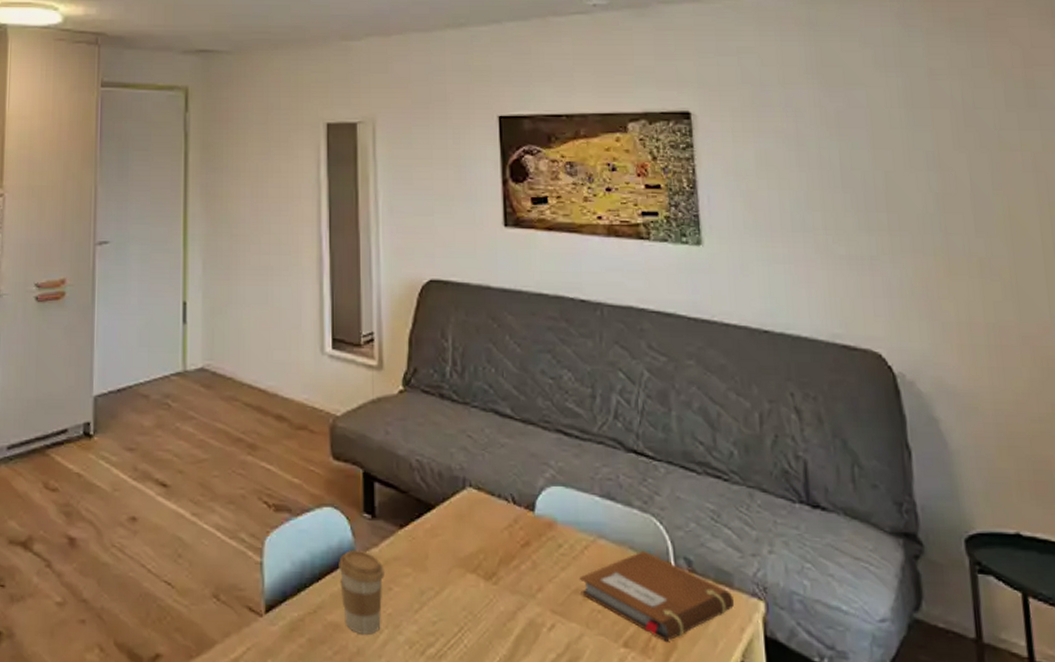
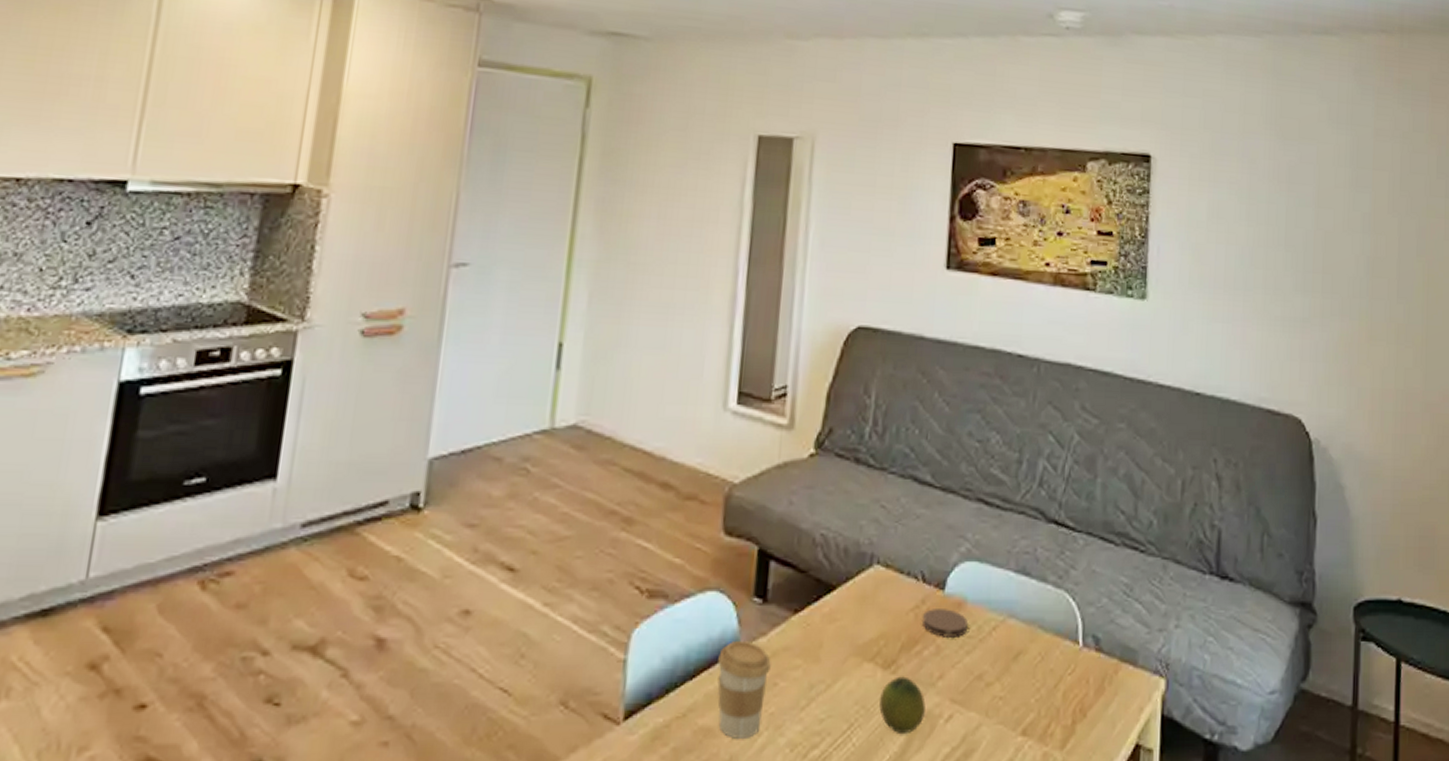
fruit: none [485,587,528,639] -> present [879,676,926,733]
coaster: none [517,528,560,554] -> present [922,609,968,637]
notebook: present [580,550,735,641] -> none [983,629,1137,726]

